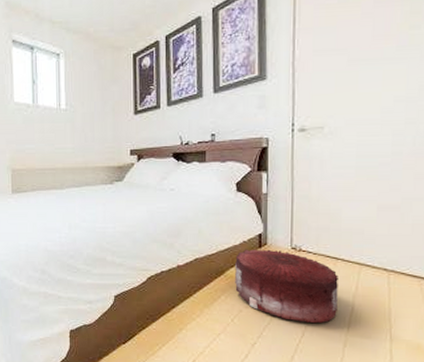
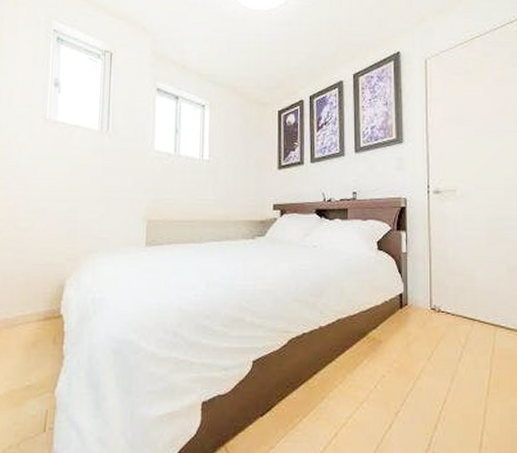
pouf: present [235,249,338,324] -> none [377,309,476,389]

